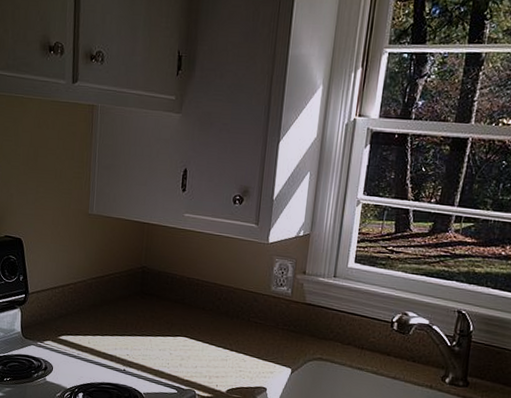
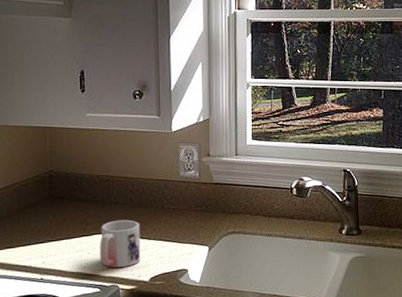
mug: none [181,325,224,374] -> present [100,219,141,268]

